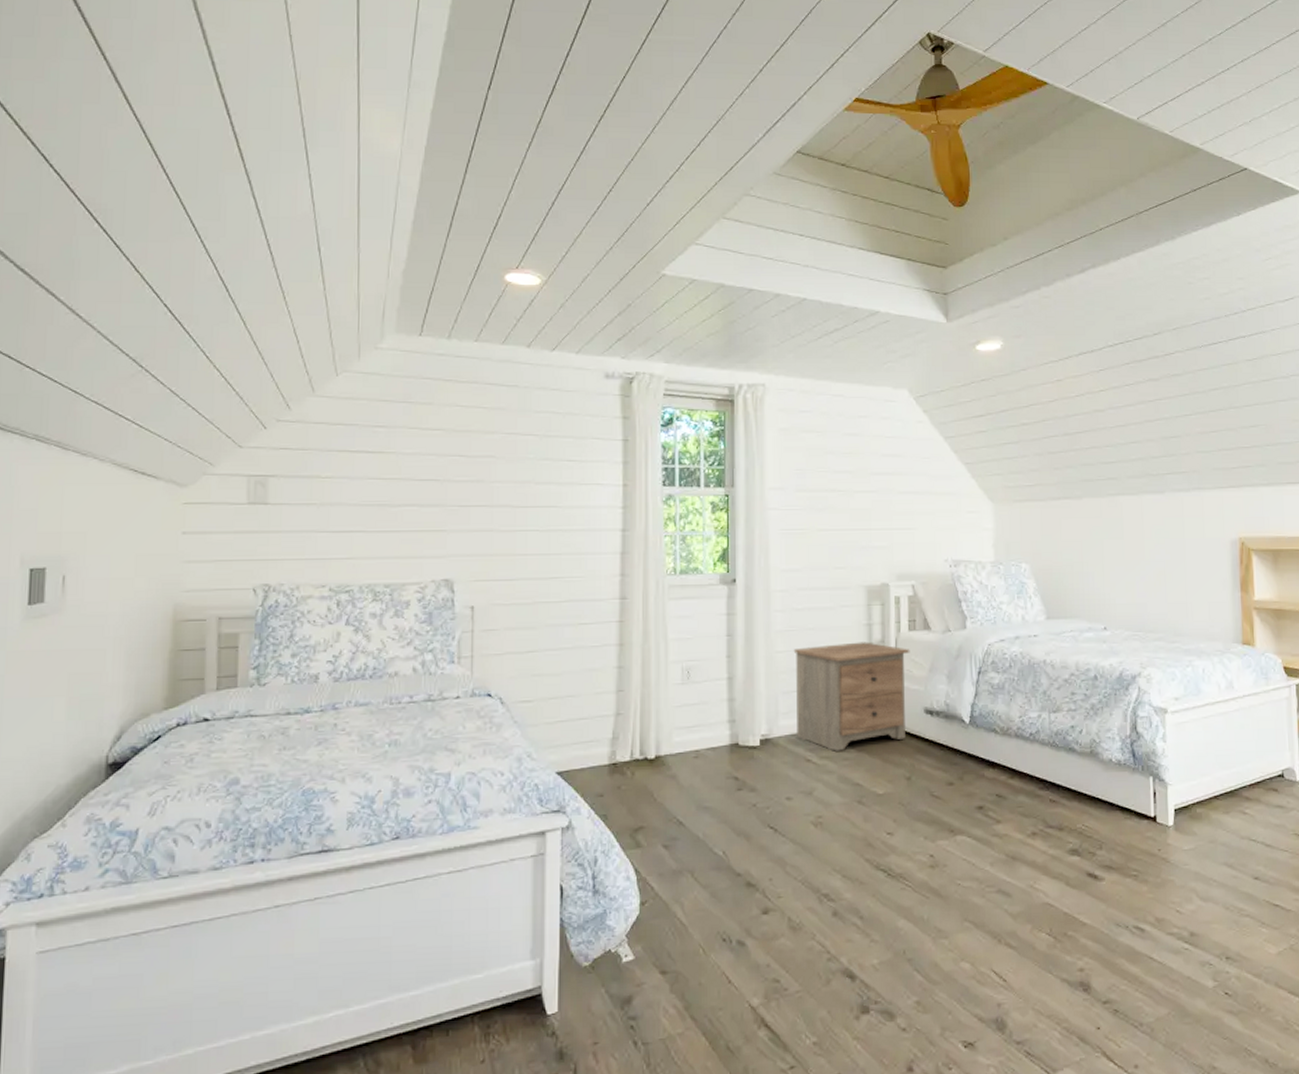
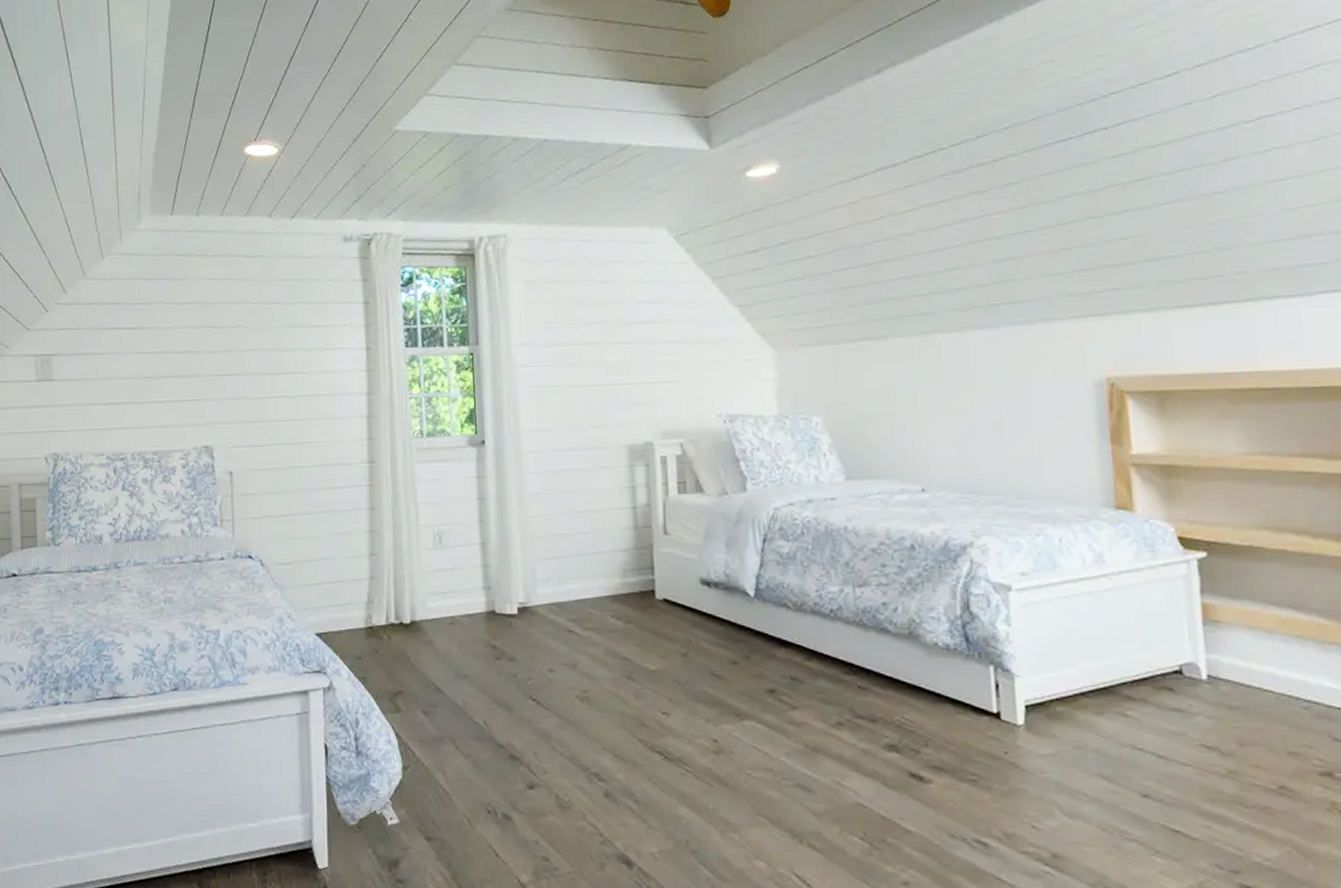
nightstand: present [793,642,910,751] -> none [549,506,681,623]

